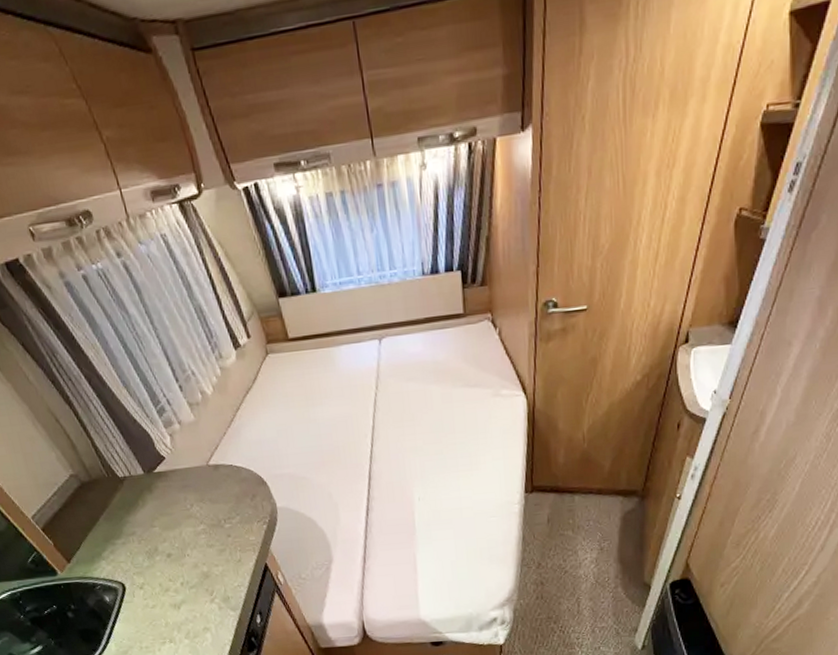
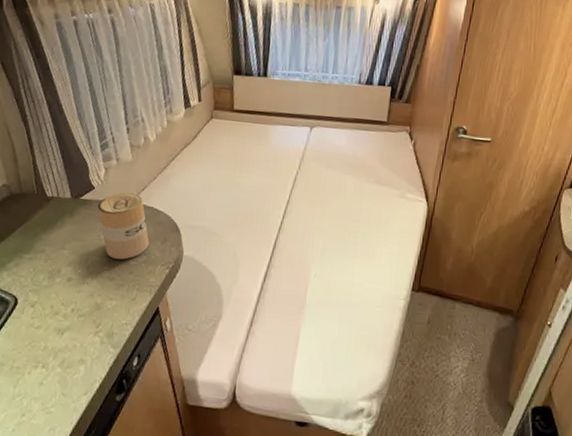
beverage can: none [173,454,239,526] -> present [97,192,149,260]

